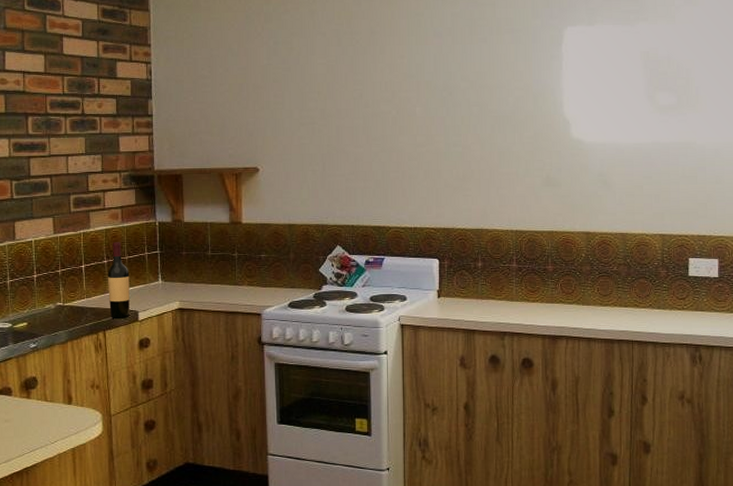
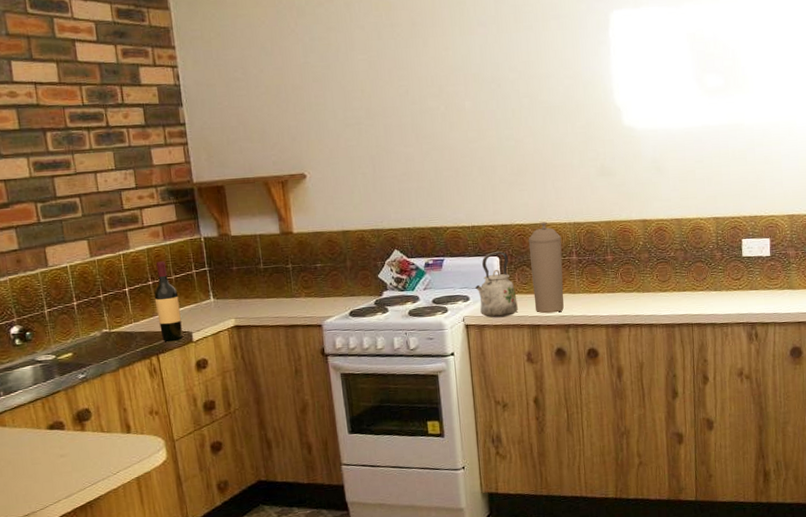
kettle: none [413,254,454,320] -> present [475,251,518,318]
canister: none [469,228,503,319] -> present [528,222,564,314]

